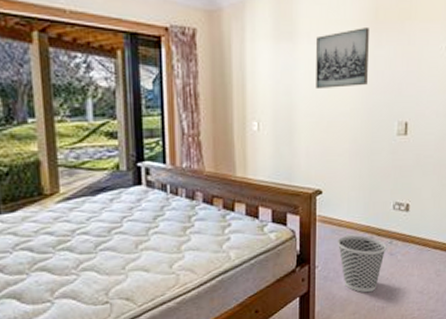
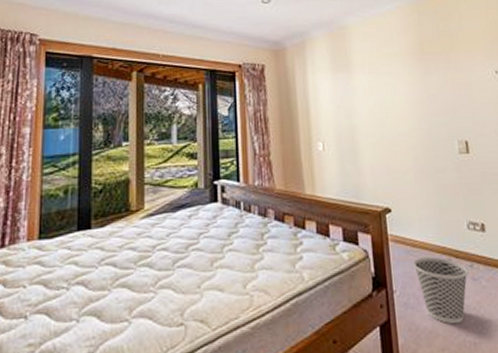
wall art: present [316,28,369,90] -> none [370,58,422,113]

